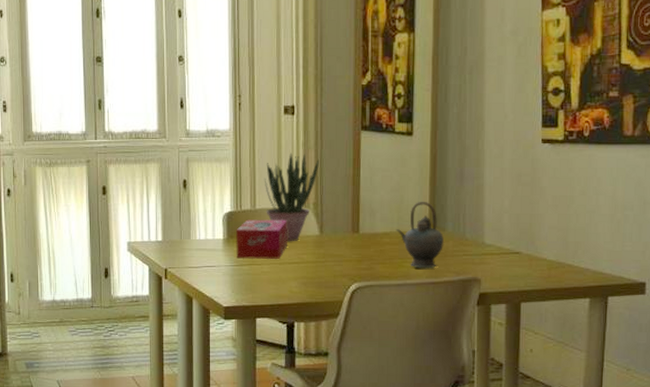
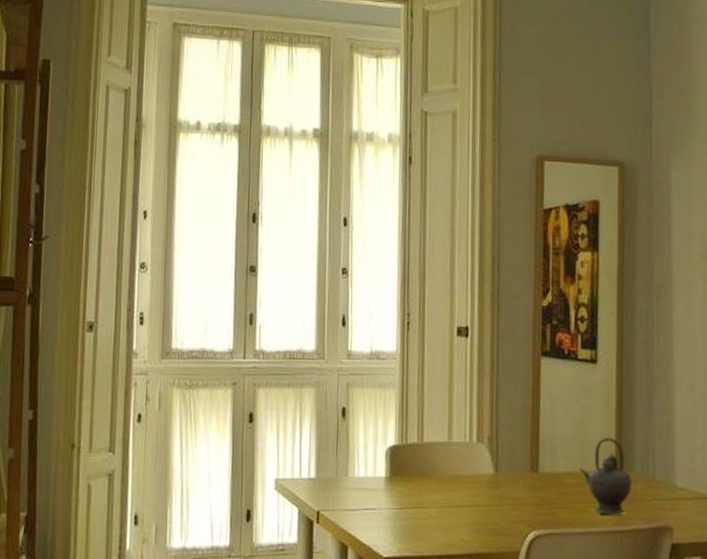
tissue box: present [236,219,287,259] -> none [399,455,459,501]
potted plant: present [264,153,319,242] -> none [433,379,495,482]

